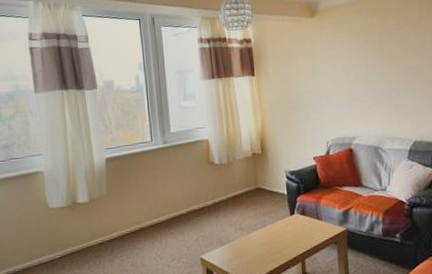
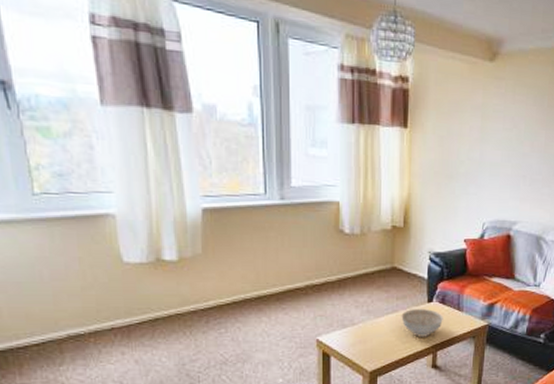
decorative bowl: none [269,221,306,248] -> present [401,308,443,337]

